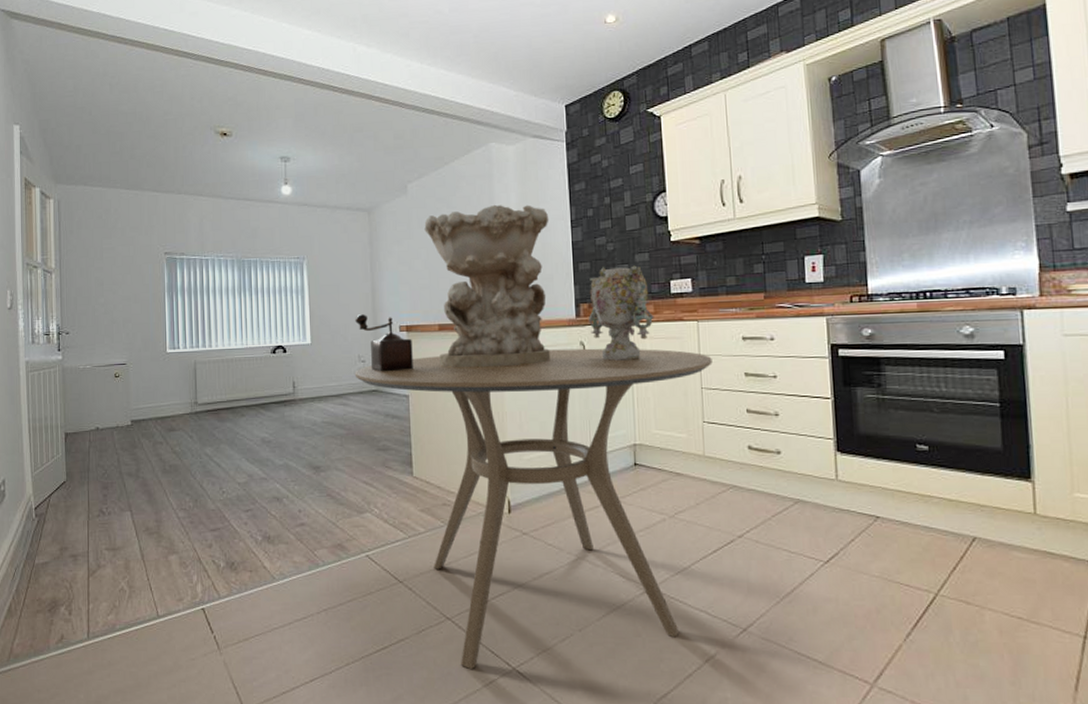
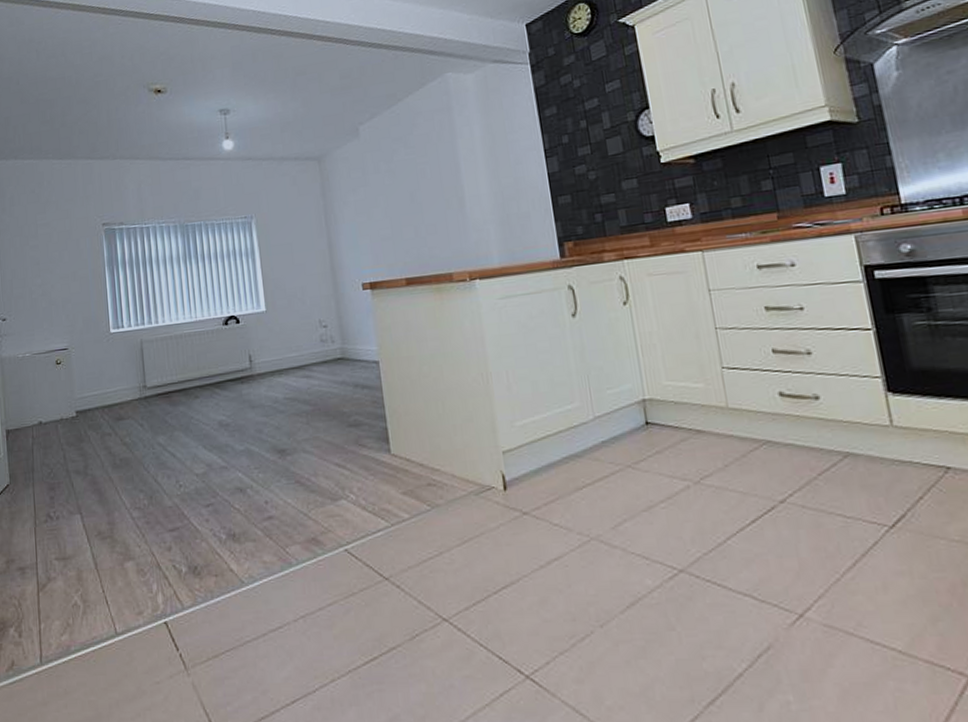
dining table: present [354,348,712,670] -> none [316,286,725,681]
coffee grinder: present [355,314,413,372] -> none [312,273,381,337]
decorative bowl: present [424,204,551,368] -> none [380,137,536,327]
vase: present [589,265,654,361] -> none [572,194,651,305]

